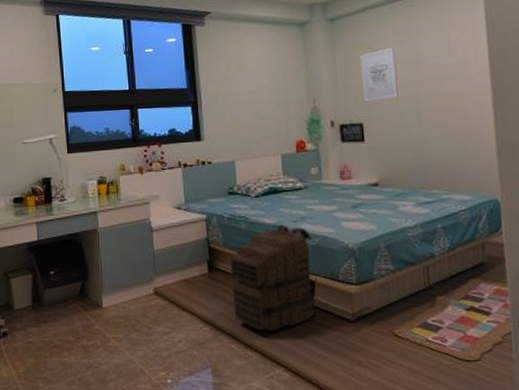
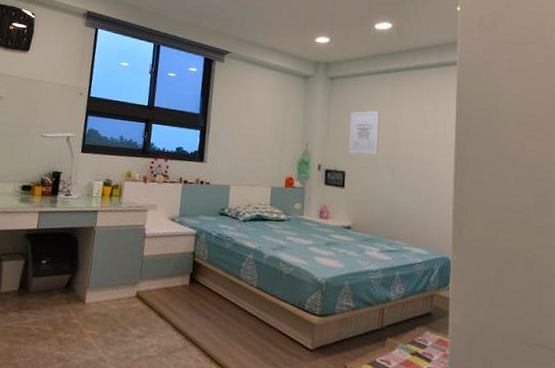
backpack: present [230,224,317,331] -> none [206,249,287,349]

